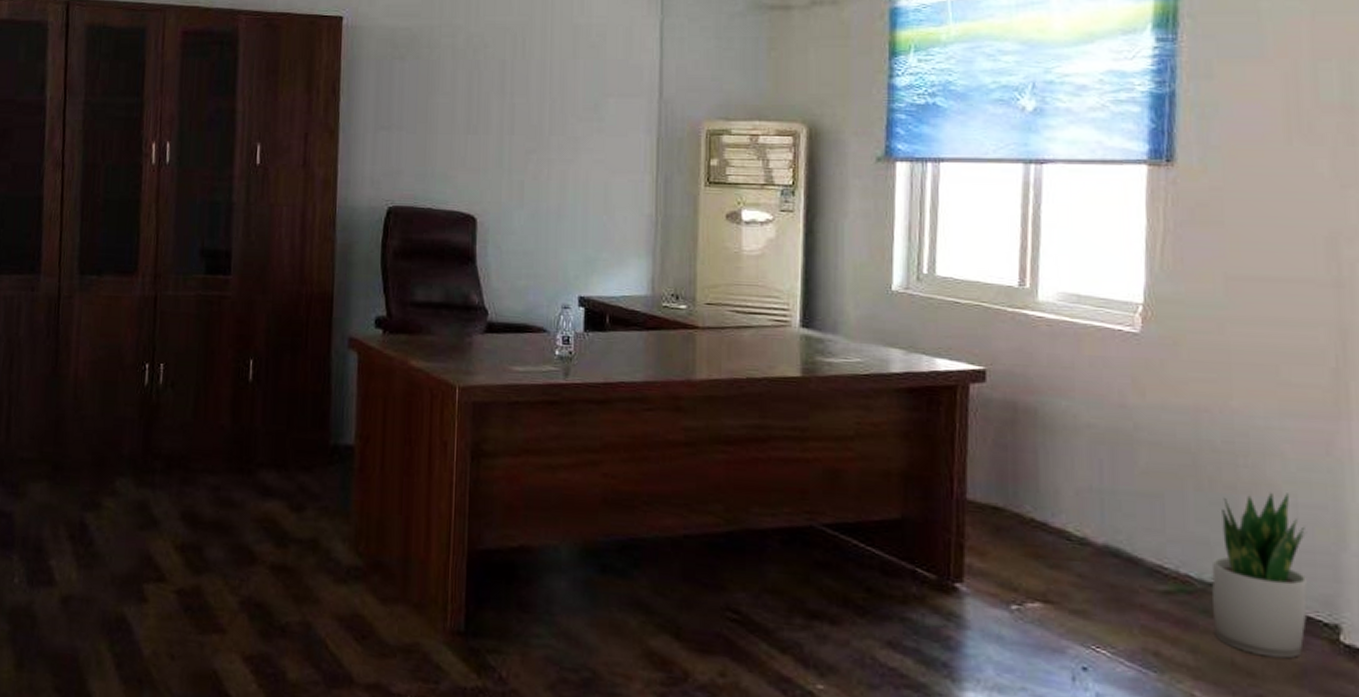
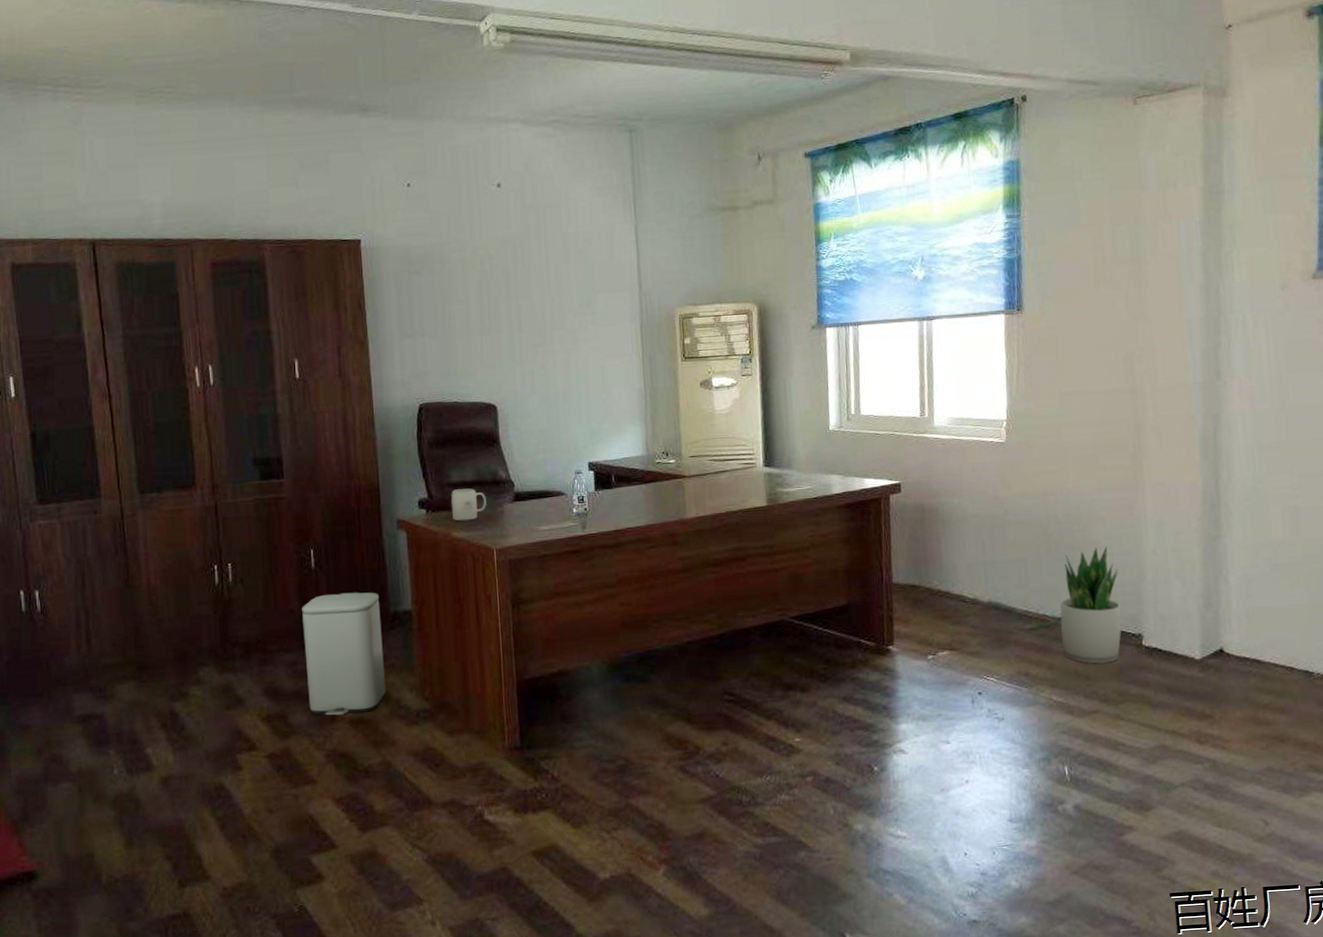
pedal bin: none [228,414,320,559] -> present [302,592,386,716]
mug: none [411,310,453,349] -> present [450,488,487,521]

